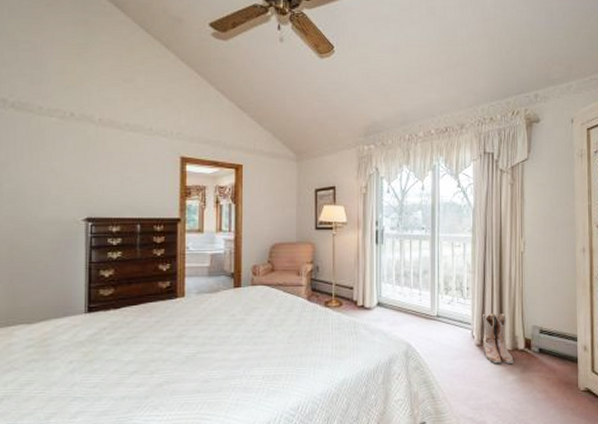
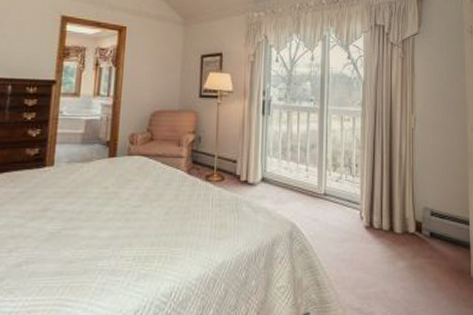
boots: present [482,313,514,364] -> none [371,192,404,248]

